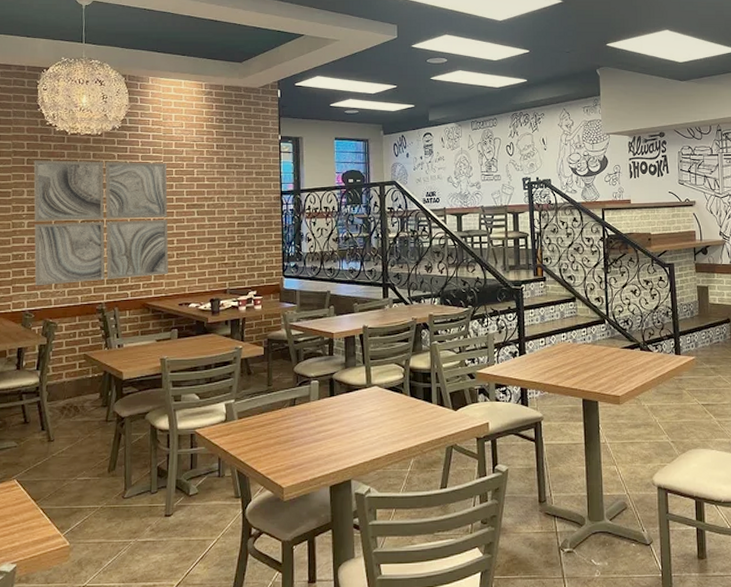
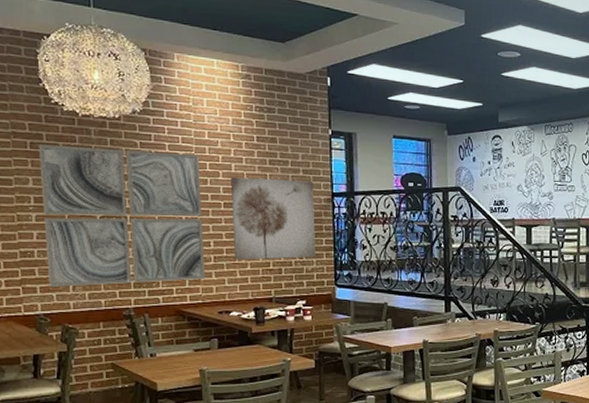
wall art: none [192,181,267,256] -> present [230,177,316,260]

